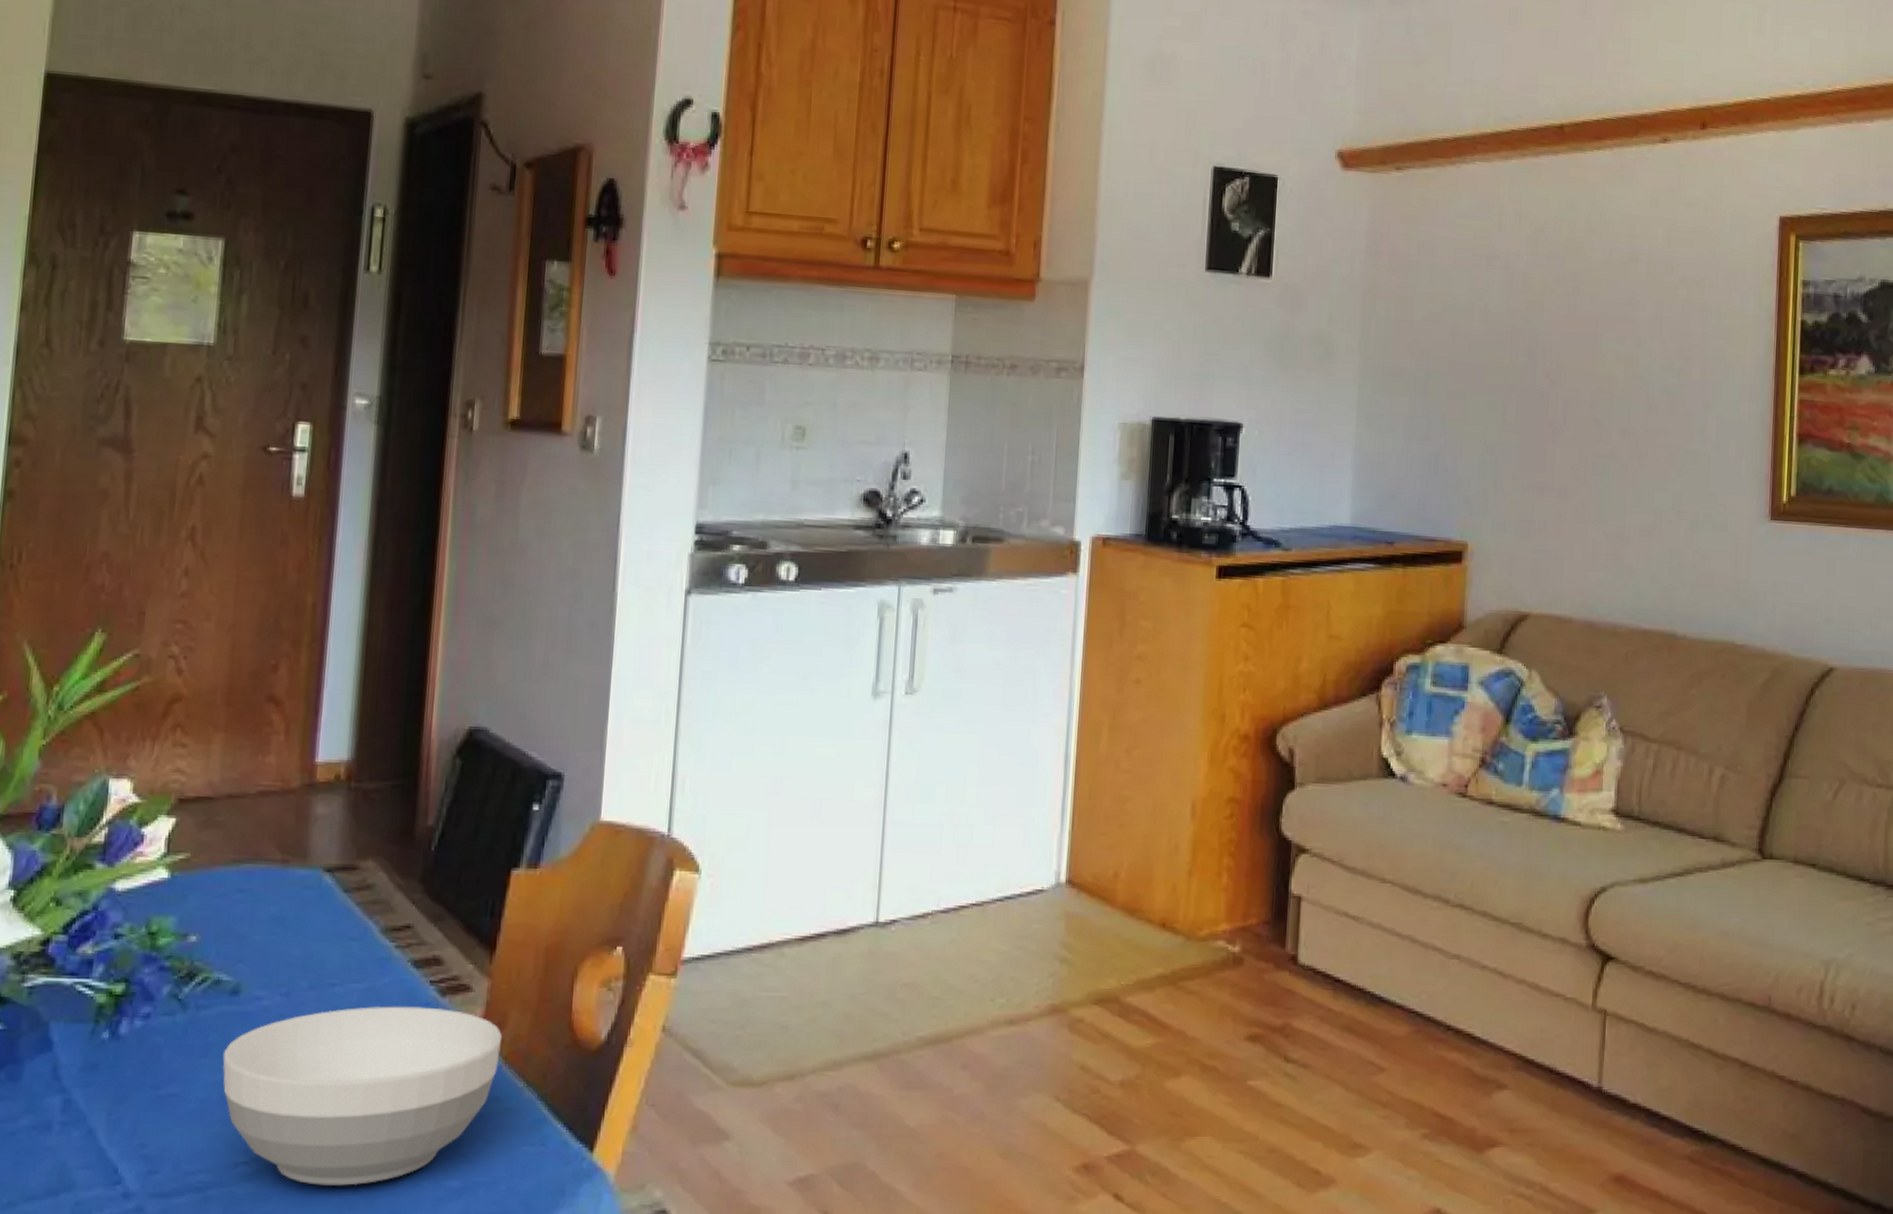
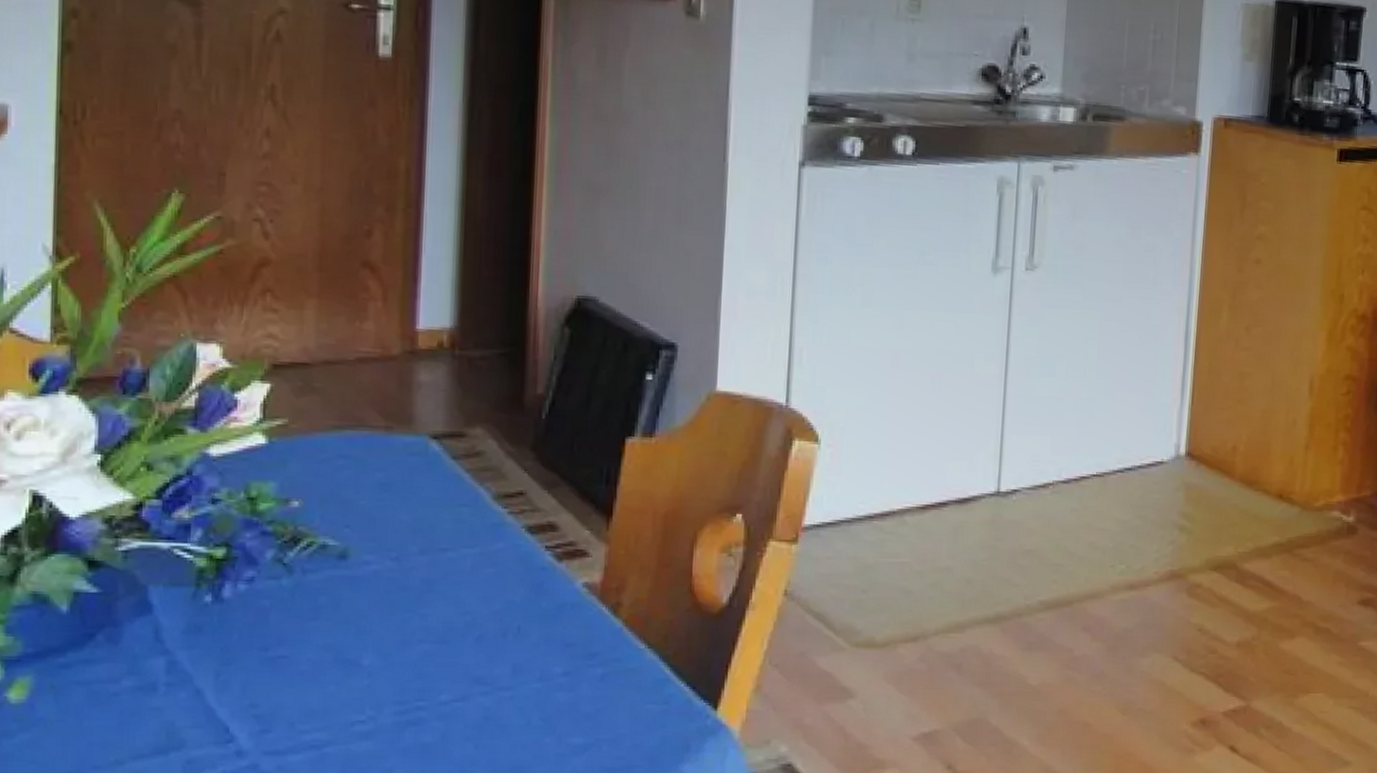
bowl: present [222,1006,503,1186] -> none [333,570,622,743]

